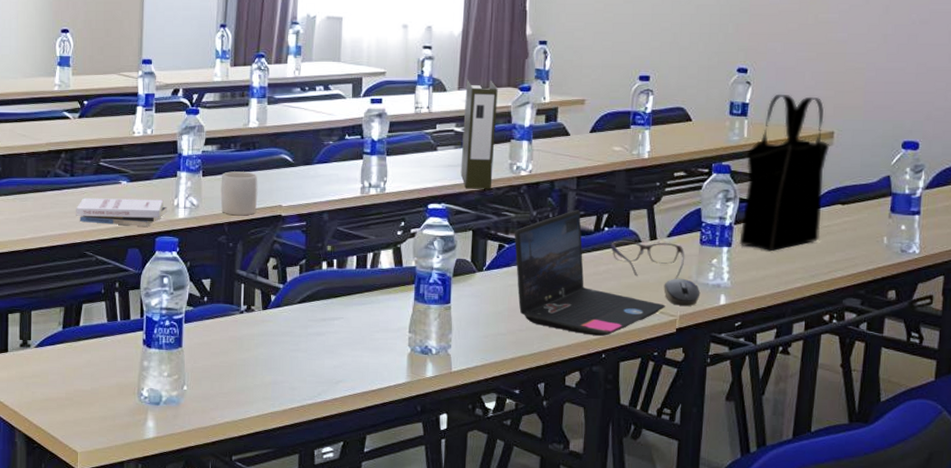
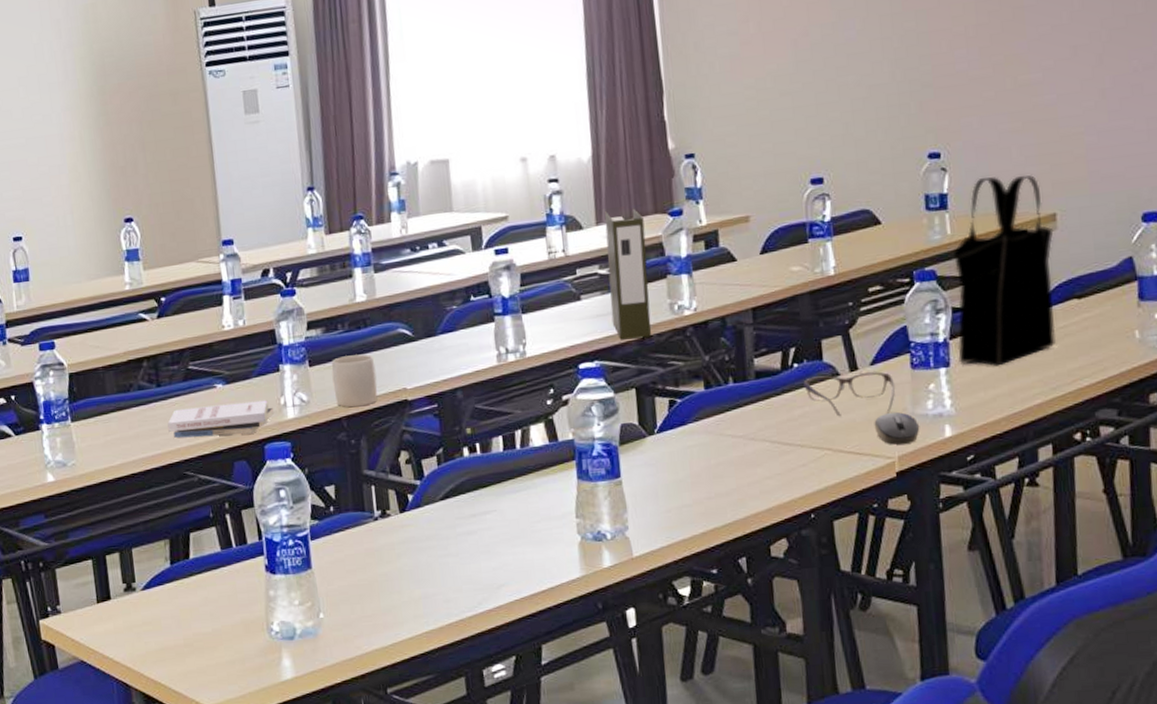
laptop: present [514,210,665,336] -> none [685,347,879,494]

